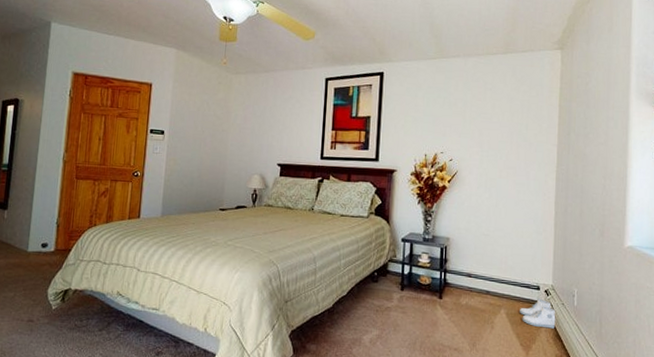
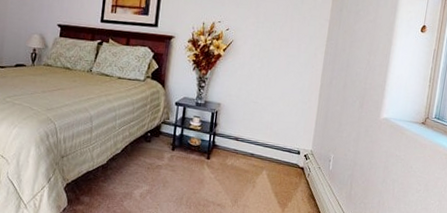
boots: present [519,298,556,329] -> none [279,162,312,189]

